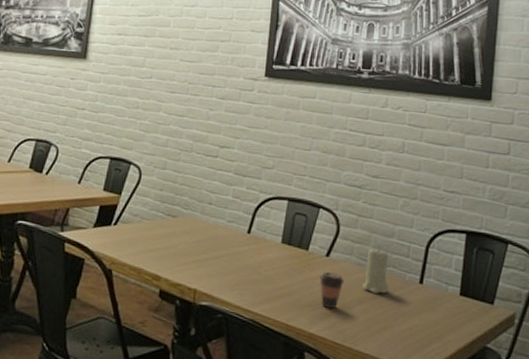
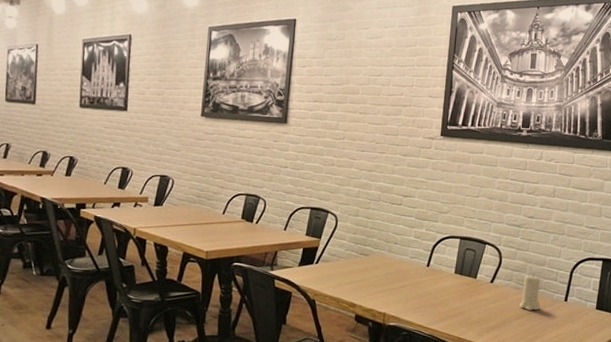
coffee cup: present [319,272,344,309] -> none [485,295,505,324]

